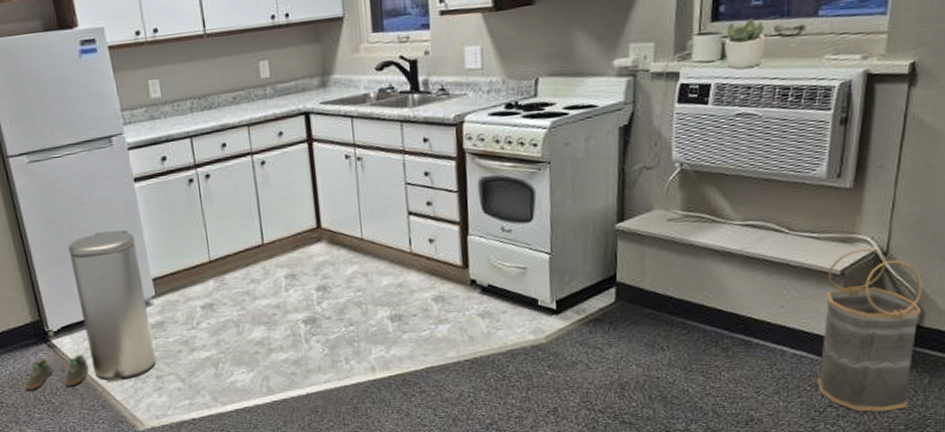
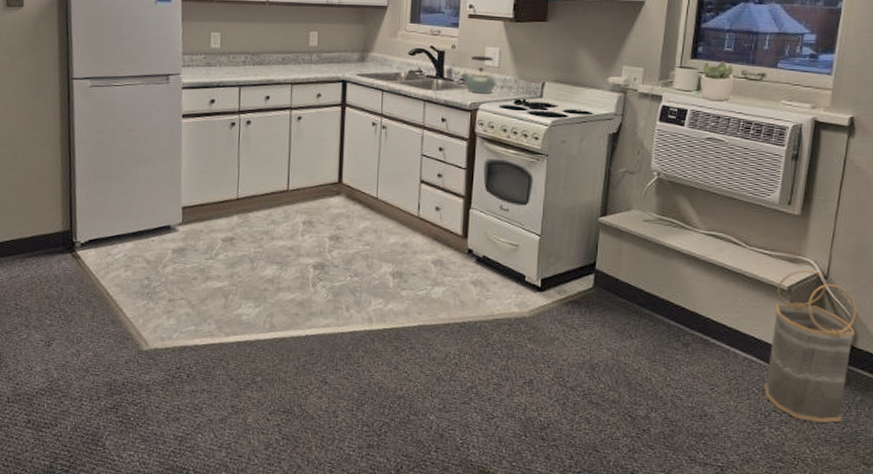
shoe: present [24,355,89,390] -> none [42,267,107,297]
pedal bin: present [68,230,156,384] -> none [110,158,173,300]
kettle: none [437,57,482,104] -> present [459,55,496,94]

